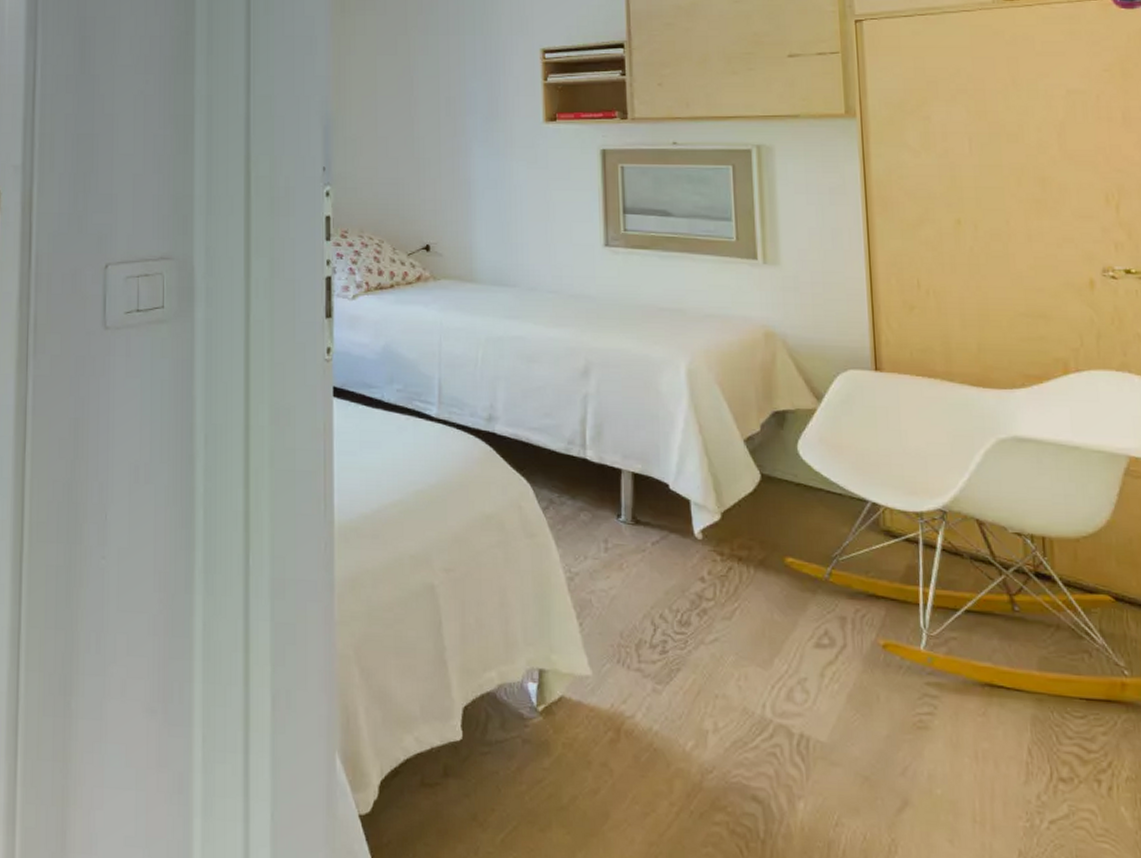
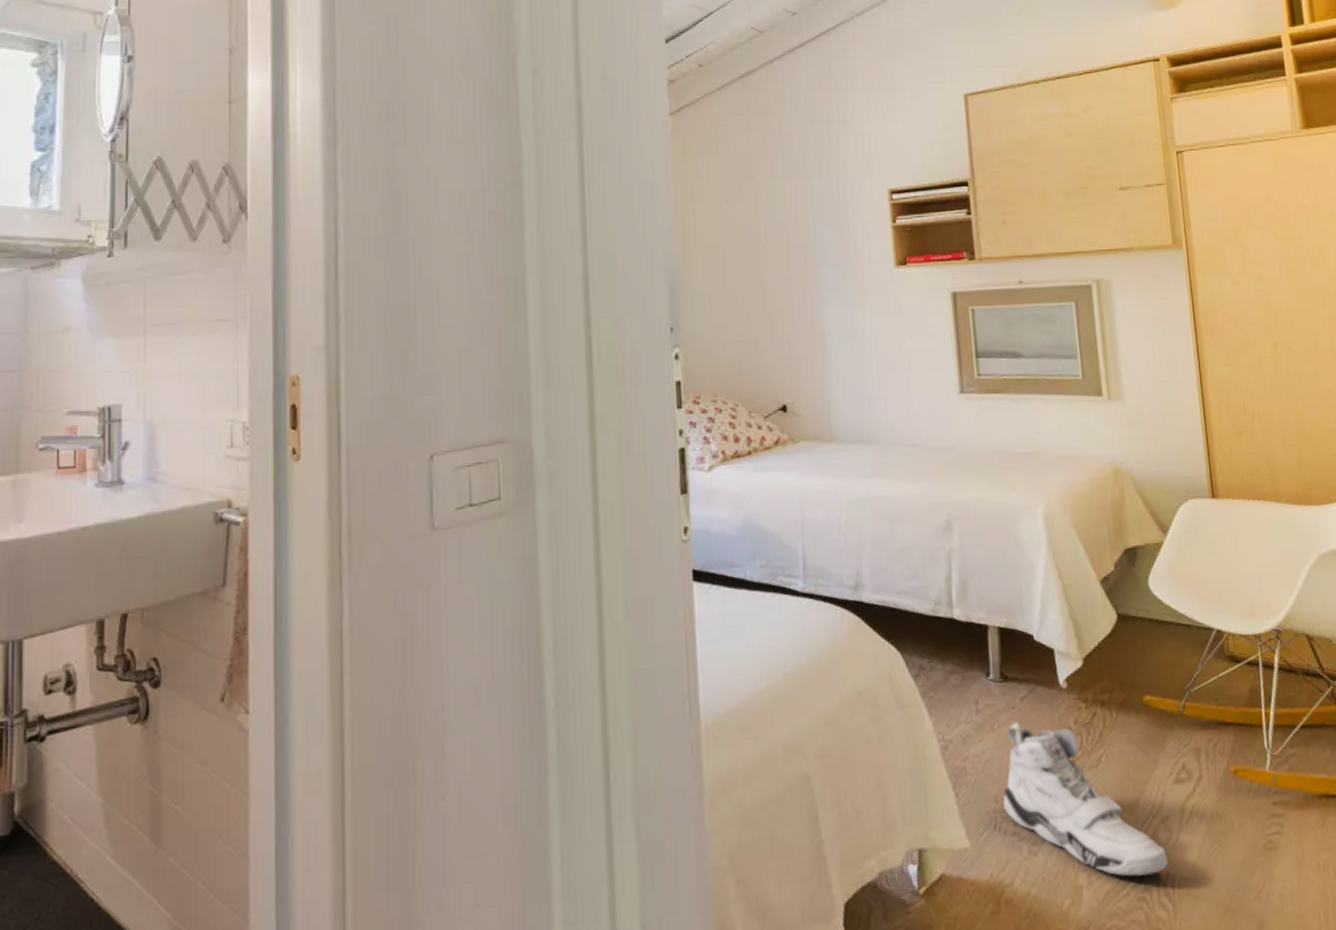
sneaker: none [629,565,803,732] -> present [1003,722,1168,877]

